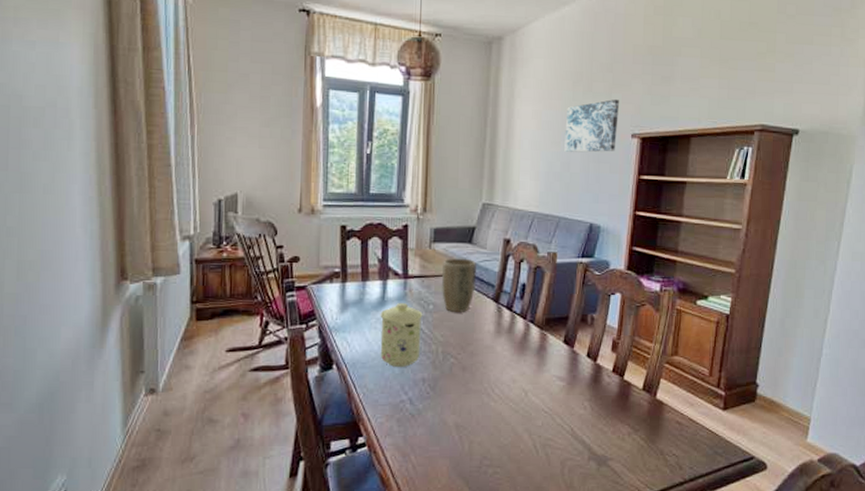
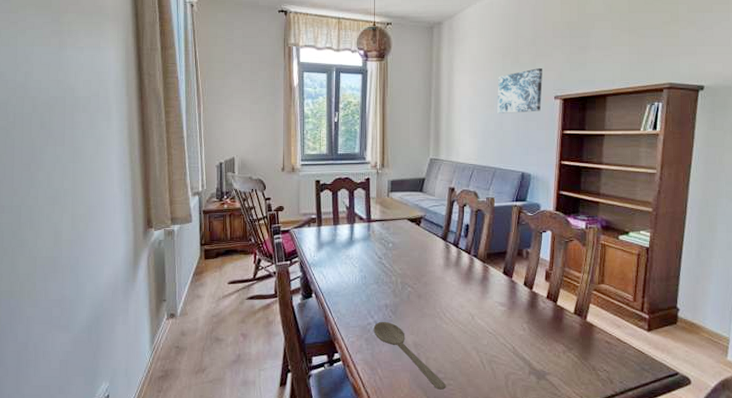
mug: present [380,303,423,368] -> none [349,242,384,296]
wooden spoon: none [407,398,492,479] -> present [373,321,446,390]
plant pot: present [442,258,476,312] -> none [399,204,427,249]

